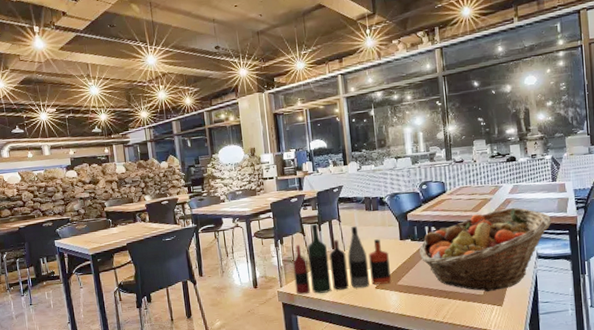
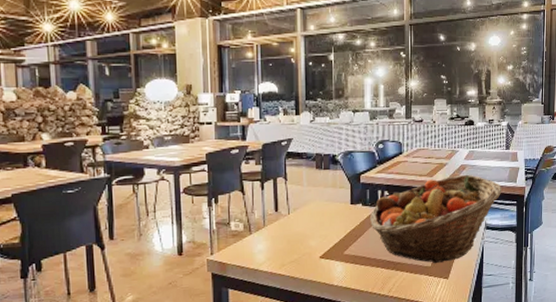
bottle collection: present [292,224,391,295] -> none [227,181,337,265]

